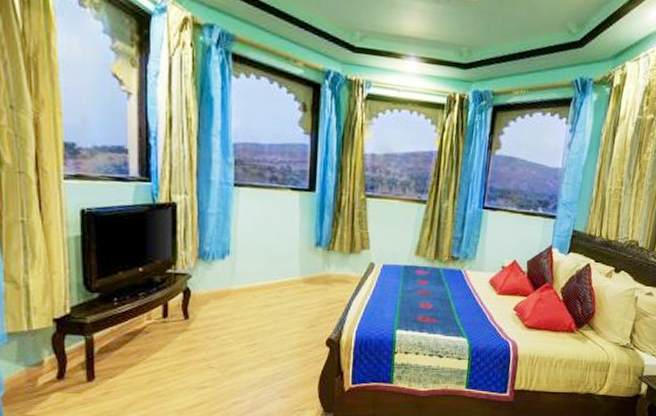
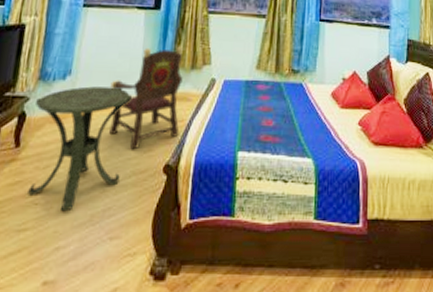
side table: none [199,266,292,374] -> present [28,86,132,212]
armchair: none [270,230,342,325] -> present [108,46,184,150]

